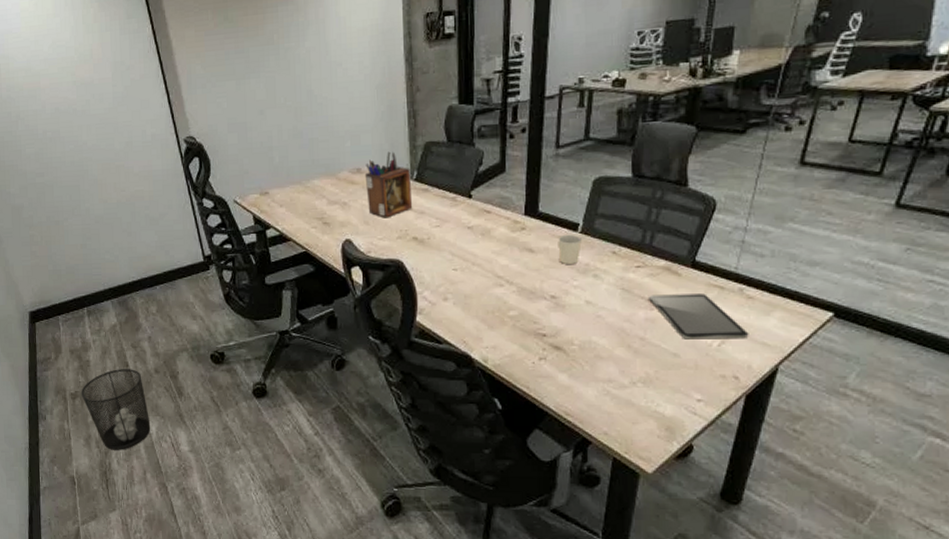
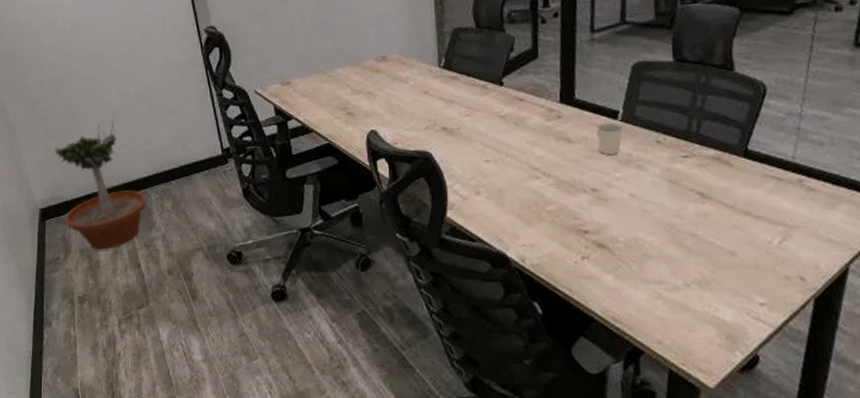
potted tree: none [39,226,132,351] -> present [53,118,147,250]
waste bin: present [81,369,151,450] -> none [89,270,162,360]
desk organizer: present [365,151,413,218] -> none [390,38,441,108]
tablet: present [649,294,749,340] -> none [699,185,813,236]

